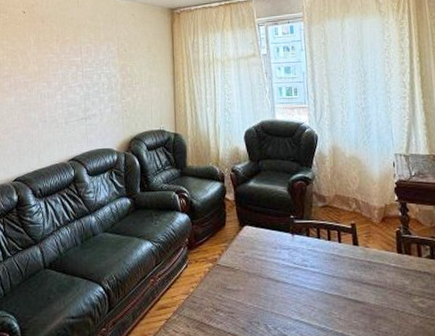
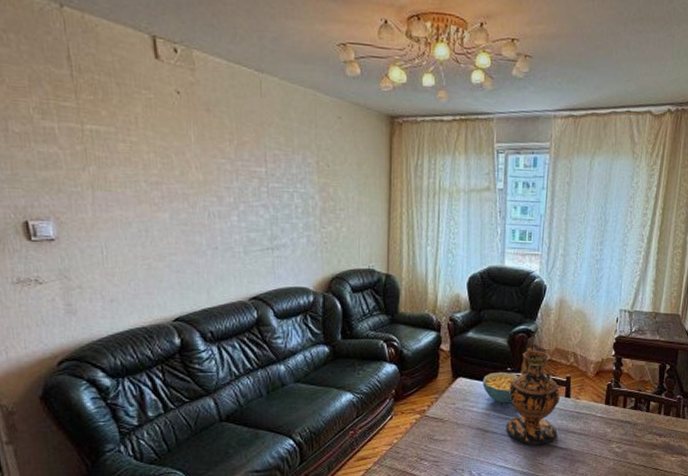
cereal bowl: none [268,220,303,252] -> present [482,372,519,404]
vase: none [294,195,351,298] -> present [506,348,560,445]

